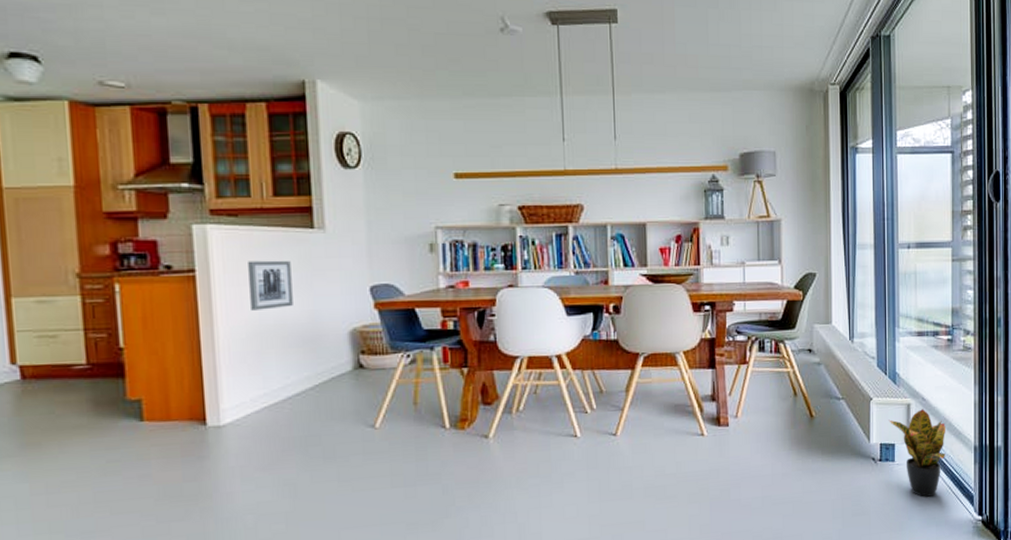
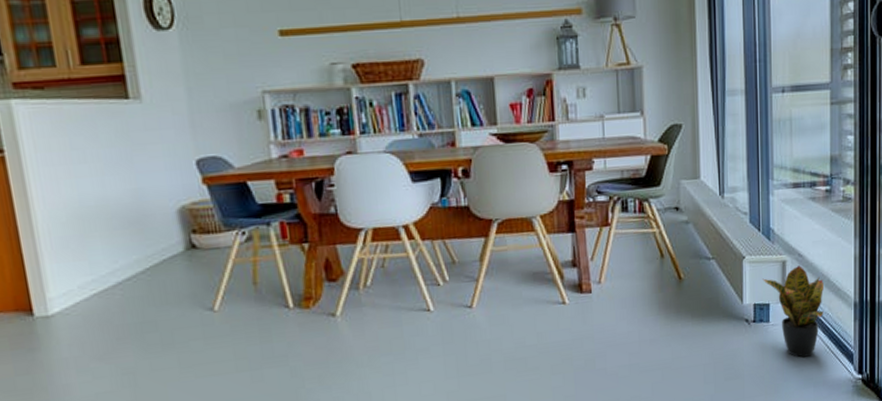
wall art: present [248,260,293,310] -> none [60,135,114,192]

